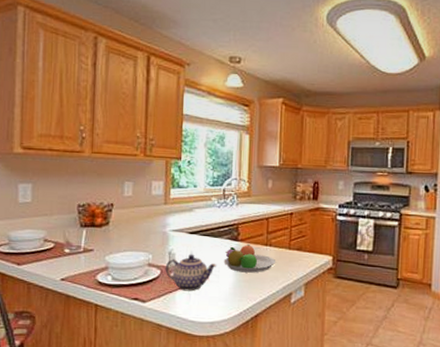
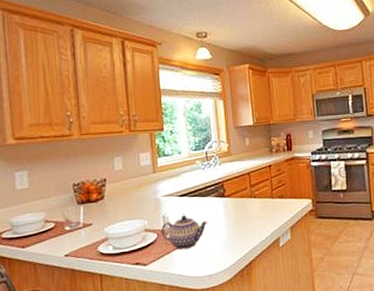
fruit bowl: present [224,244,276,273] -> none [214,199,262,226]

